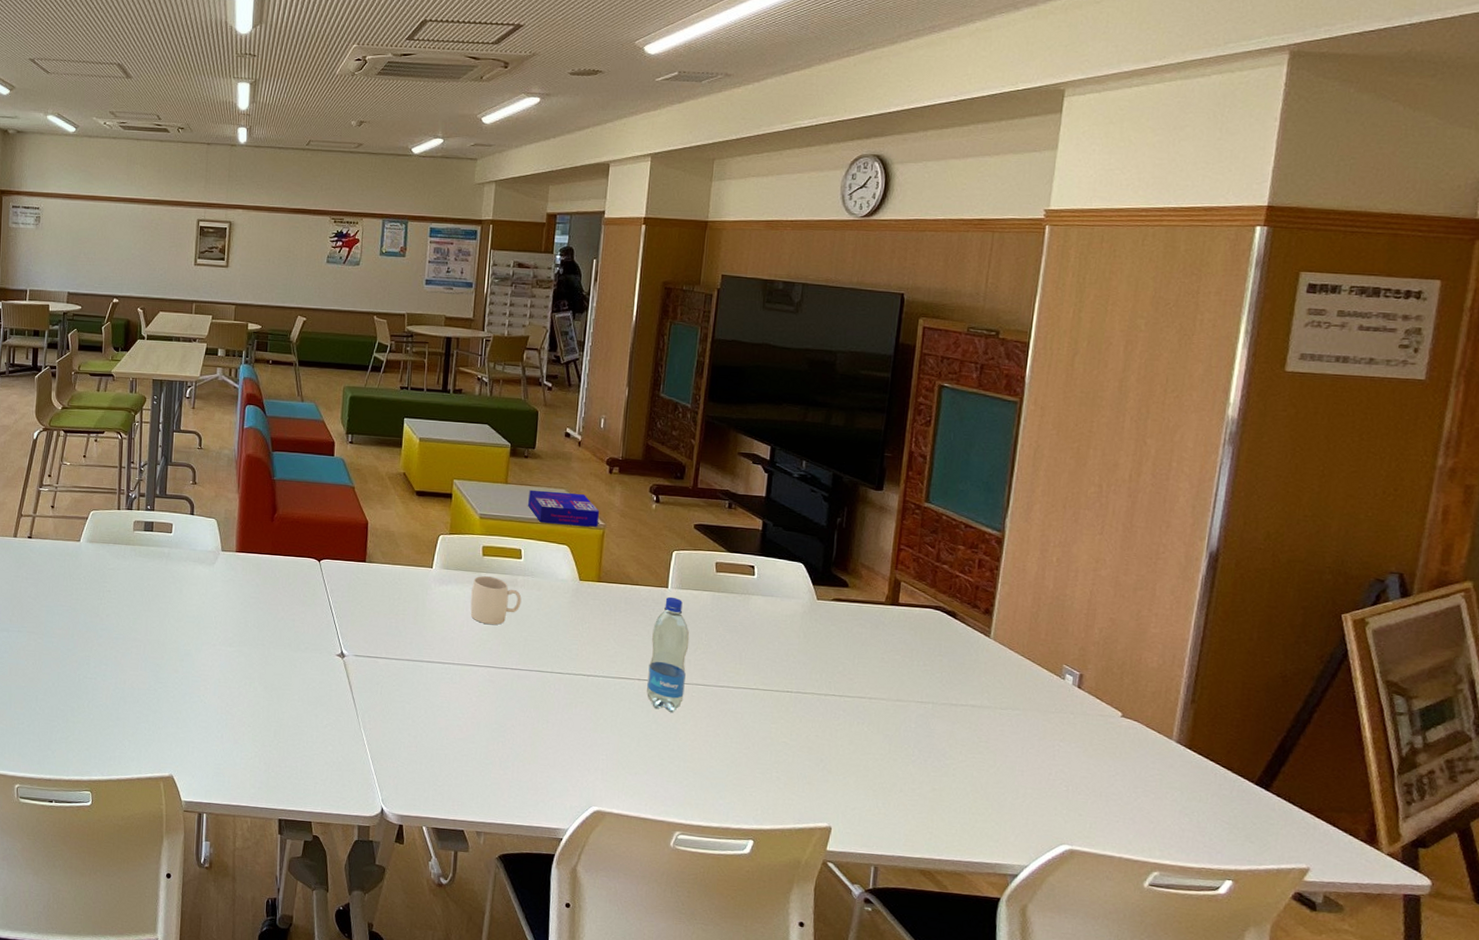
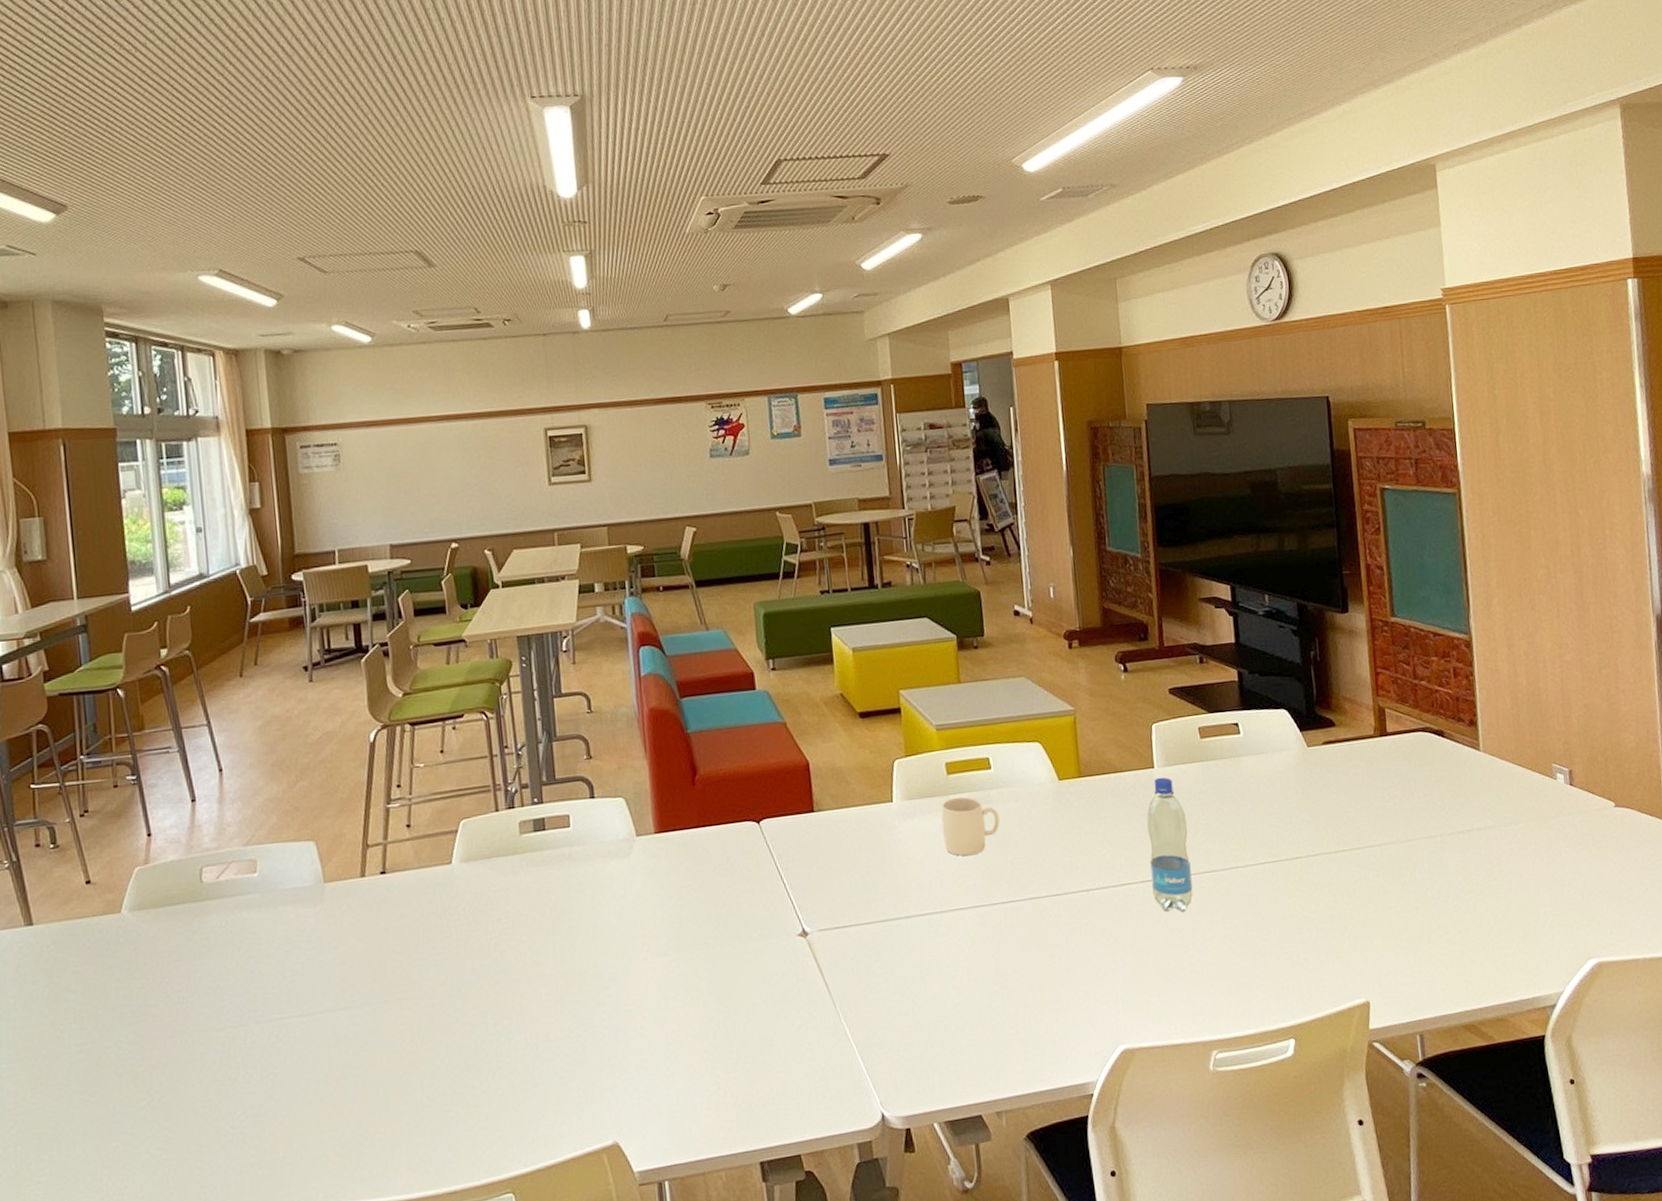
board game: present [528,489,600,527] -> none [986,679,1068,722]

